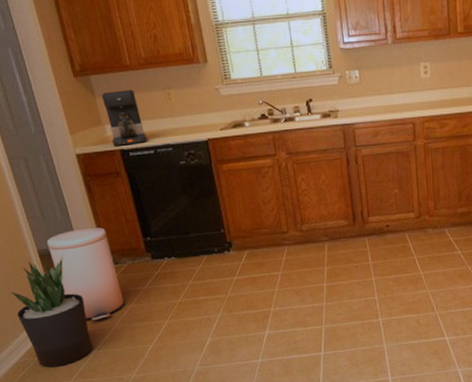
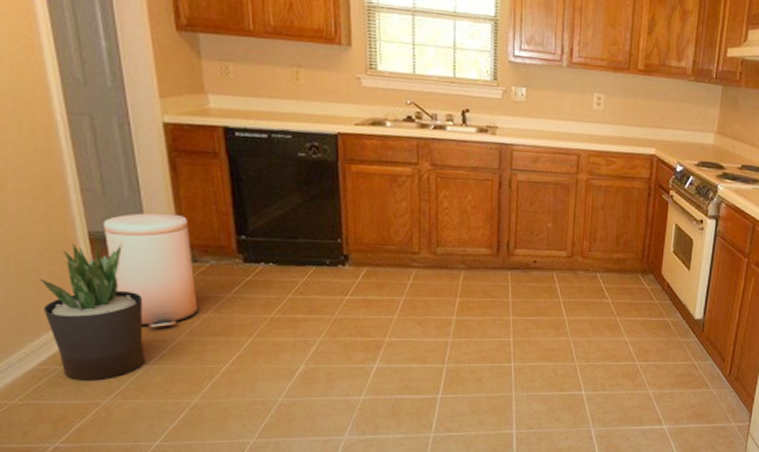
coffee maker: present [101,89,147,146] -> none [209,56,261,124]

